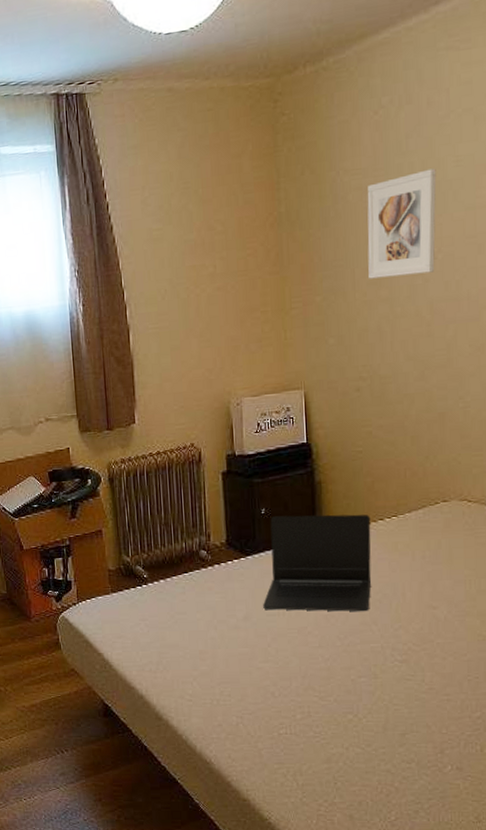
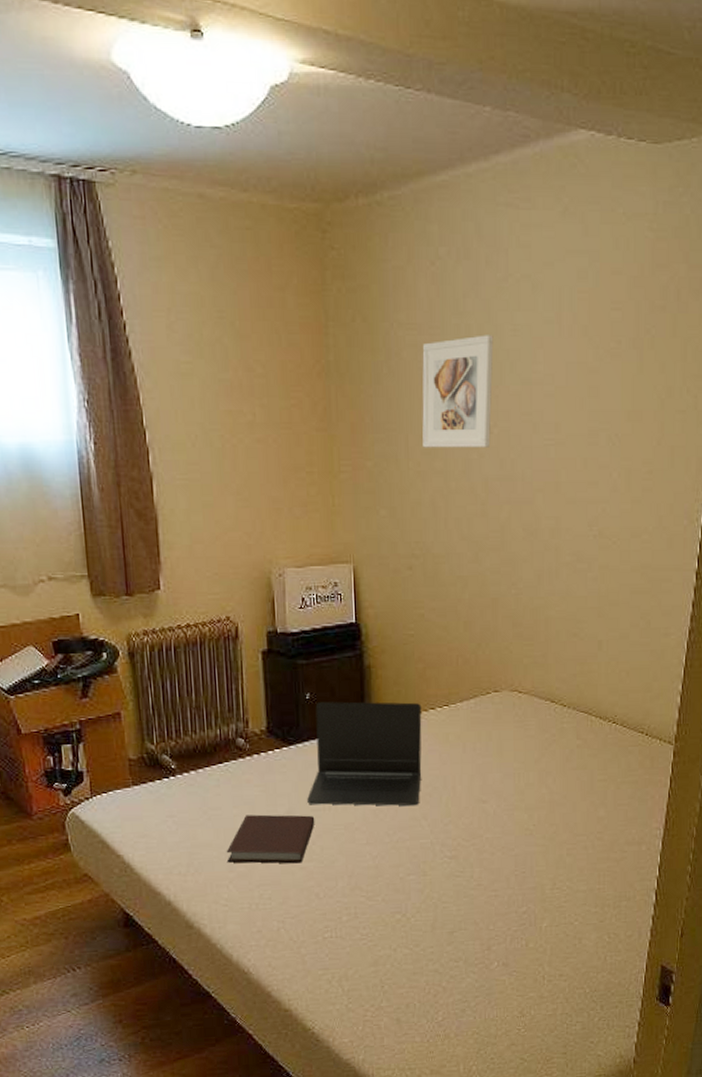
notebook: none [190,618,271,664] -> present [226,814,315,864]

